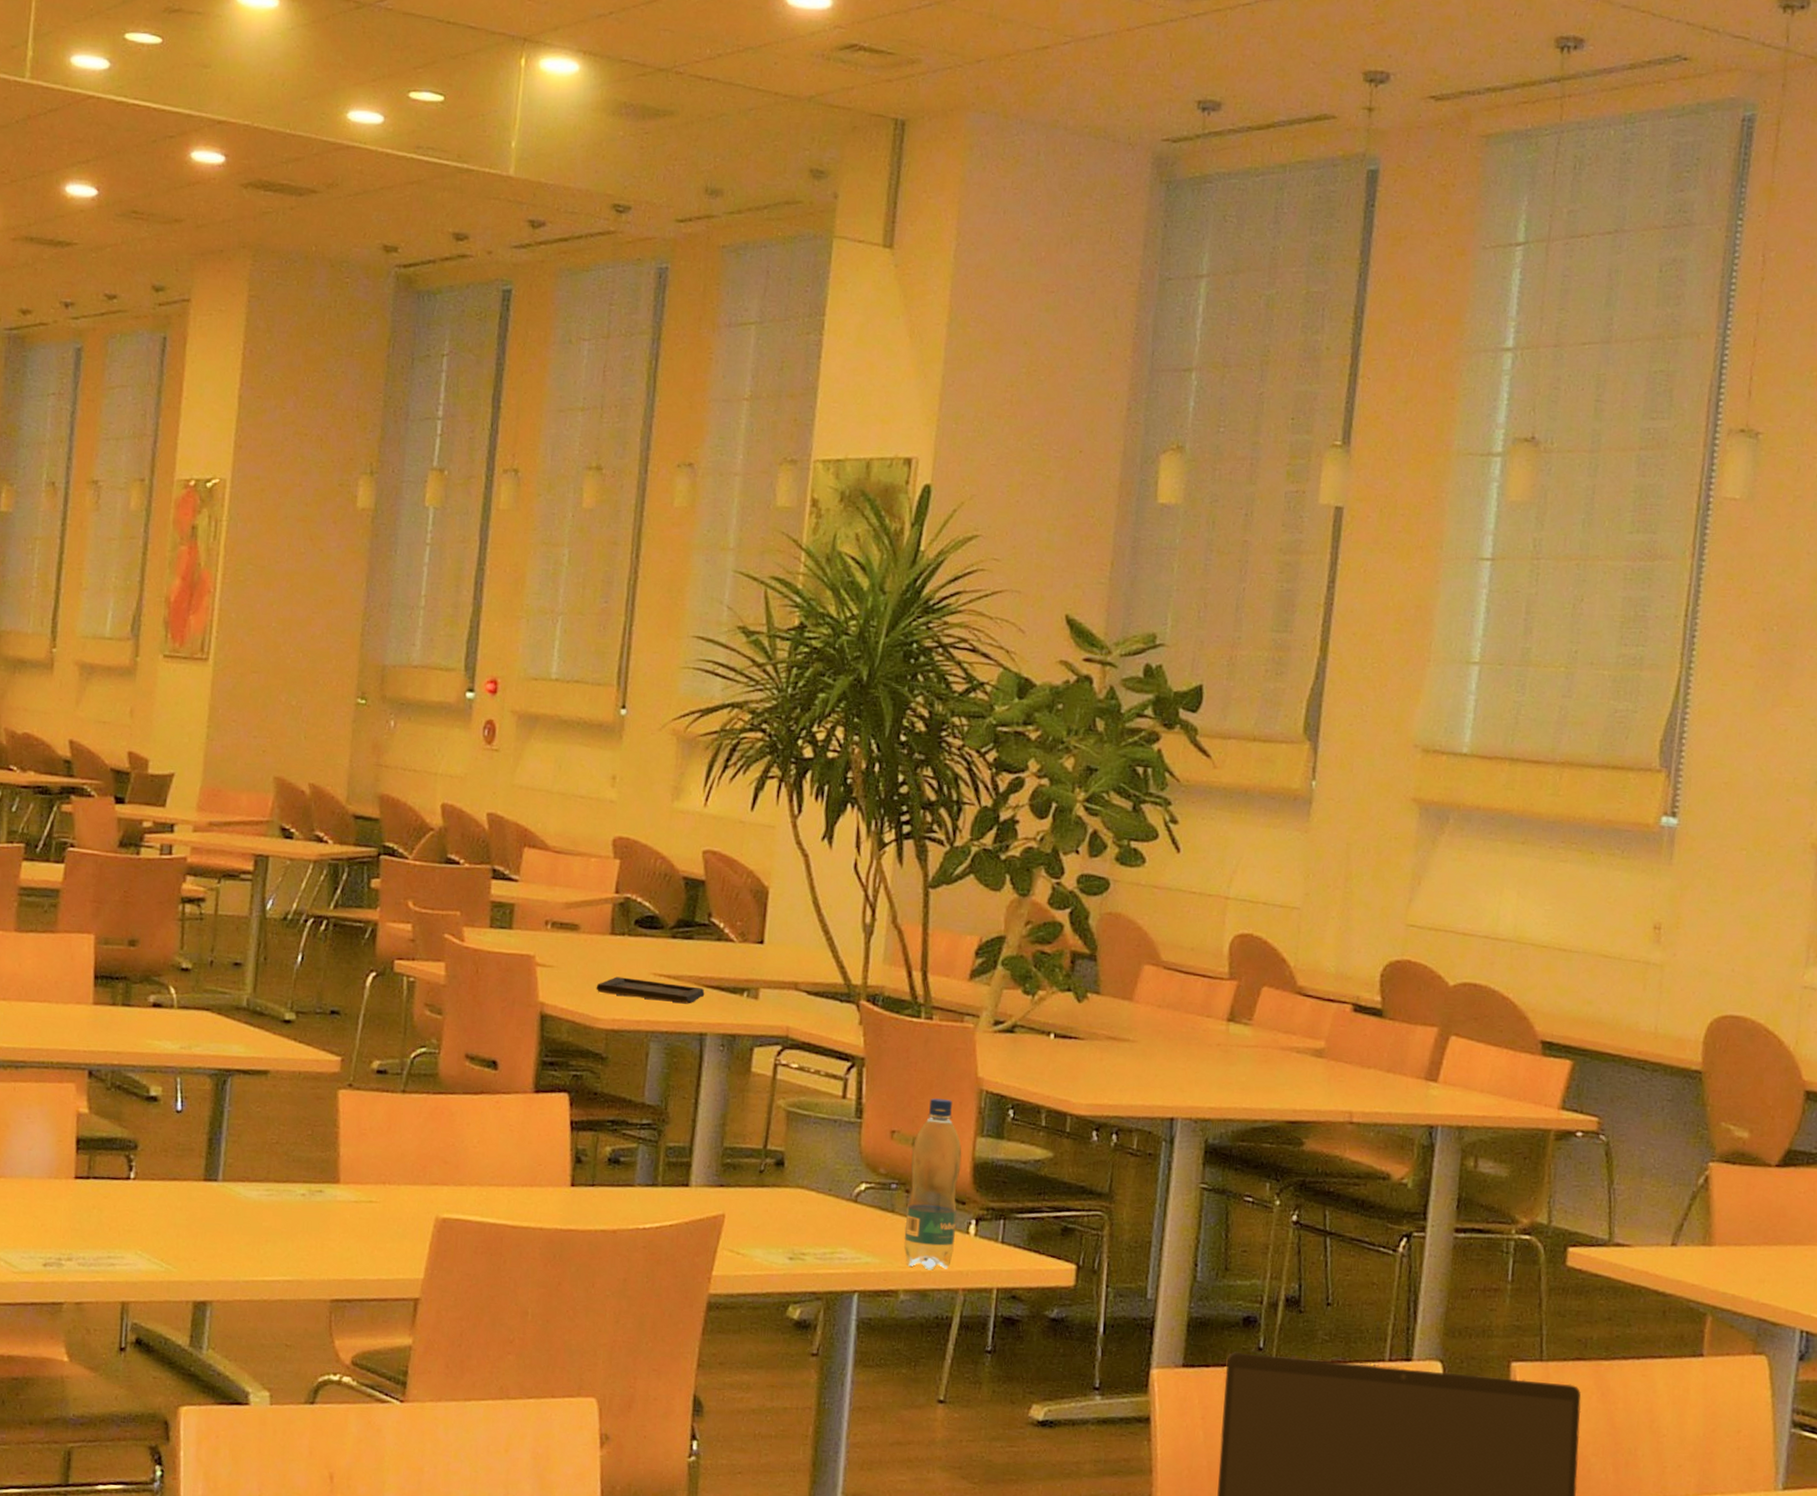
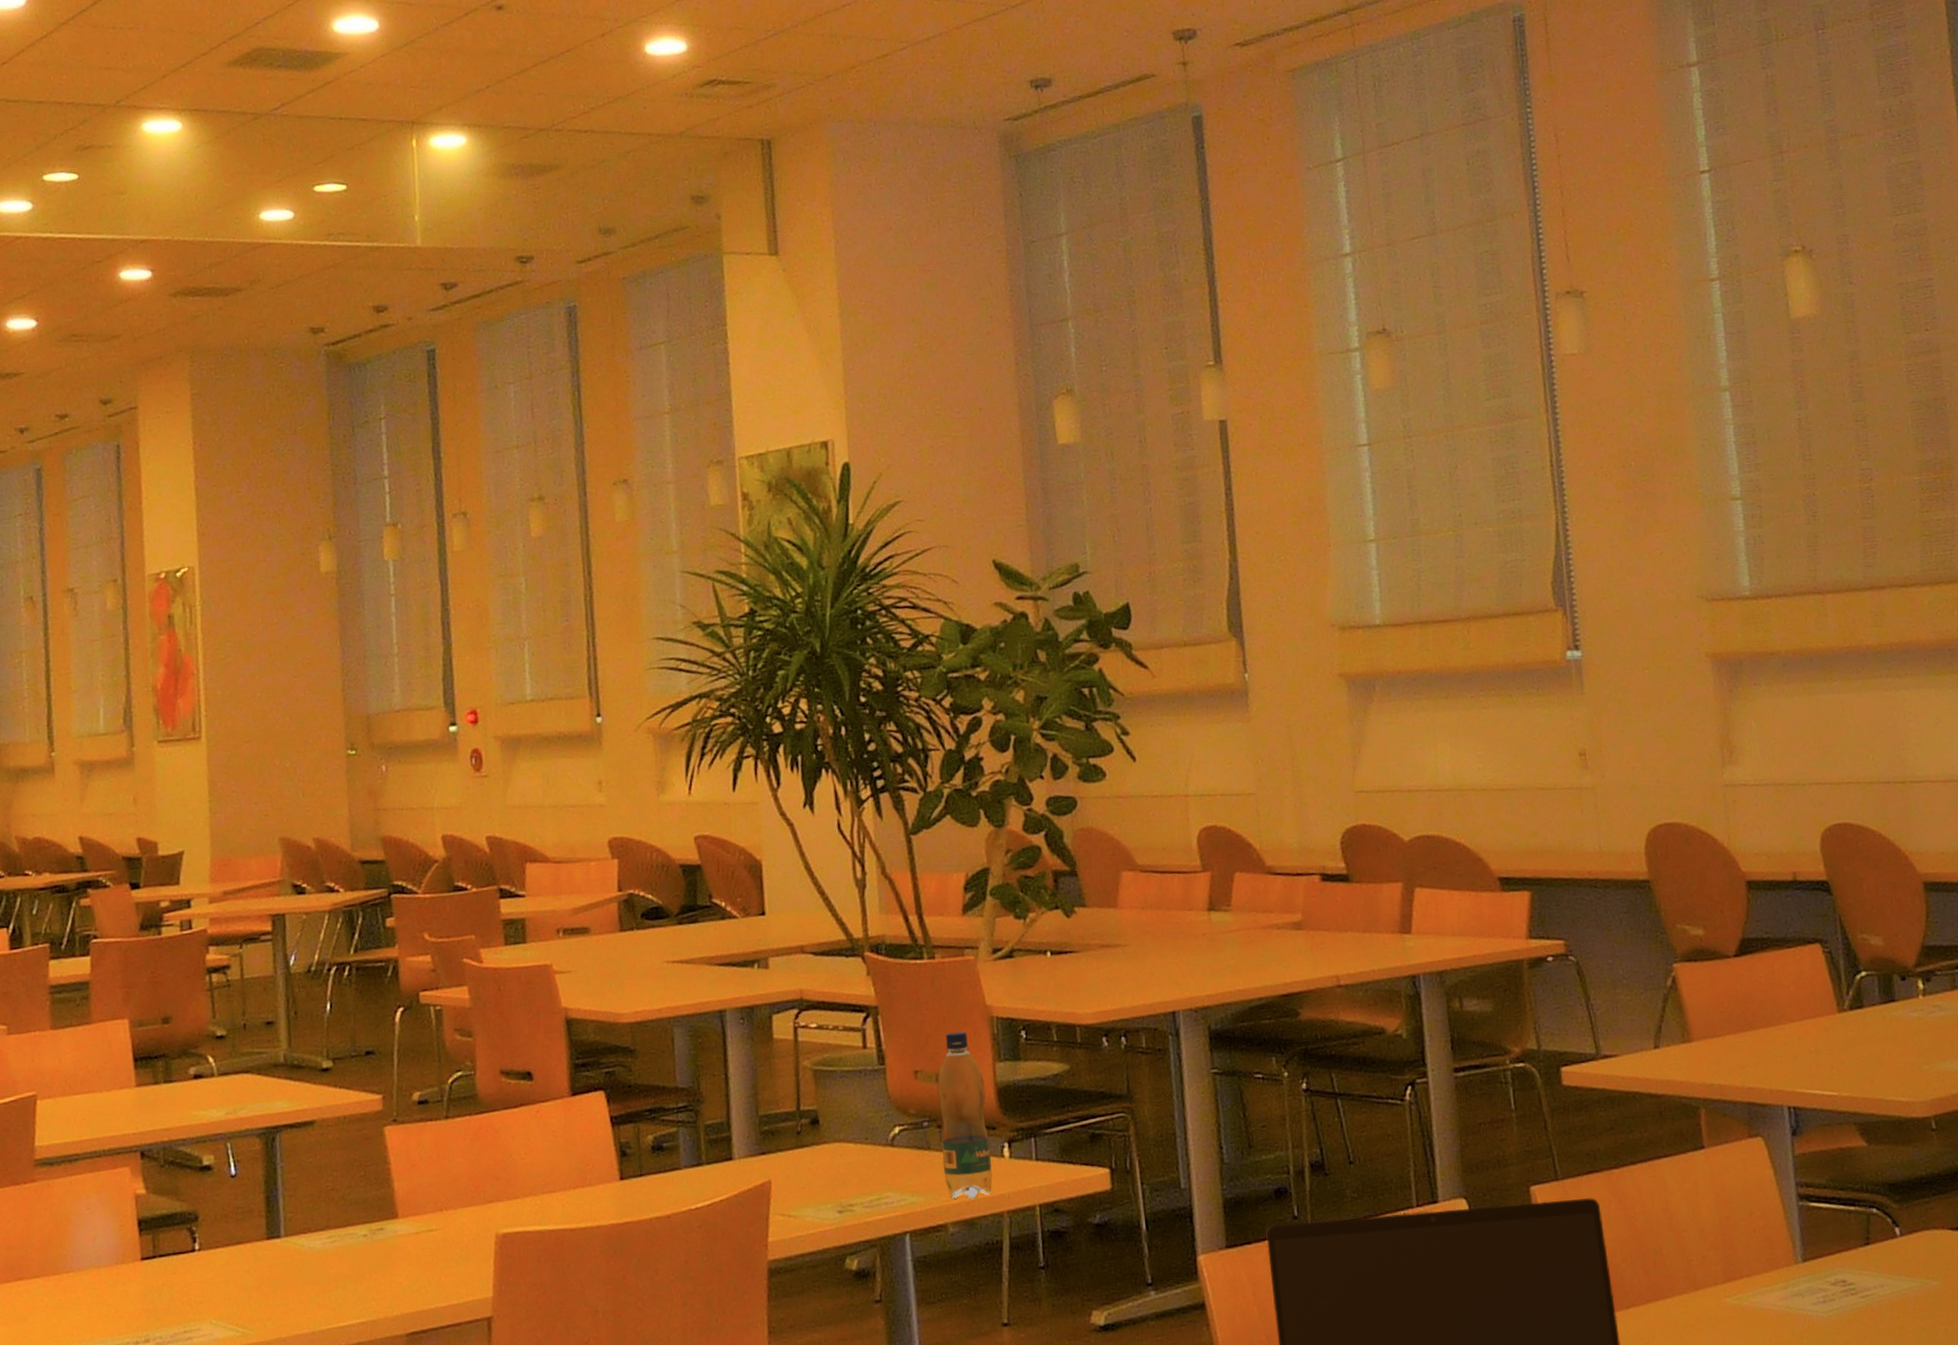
tray: present [596,976,705,1004] -> none [614,967,718,989]

